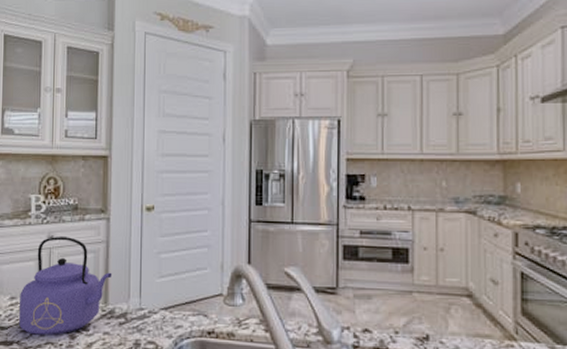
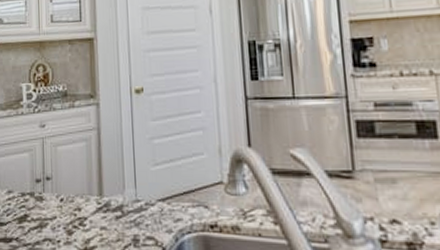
kettle: present [19,237,112,336] -> none [16,125,106,231]

